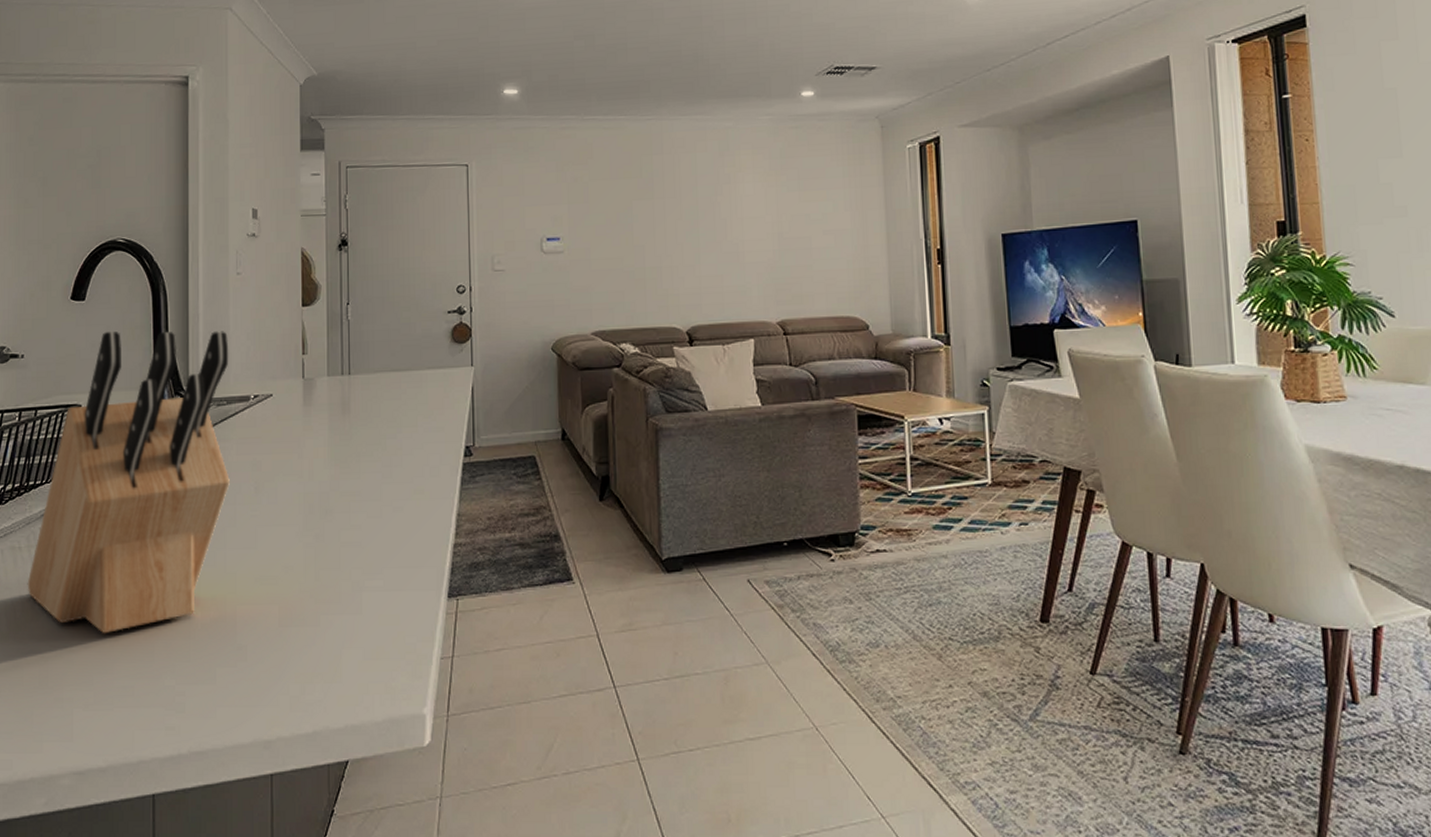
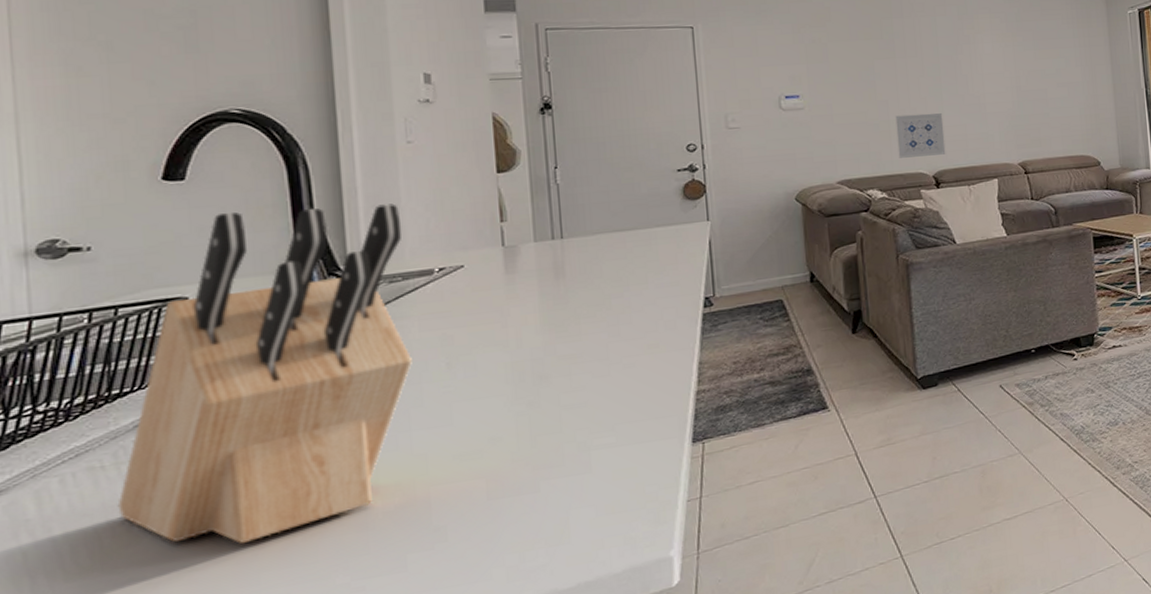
wall art: none [651,260,701,310] -> present [895,113,946,158]

